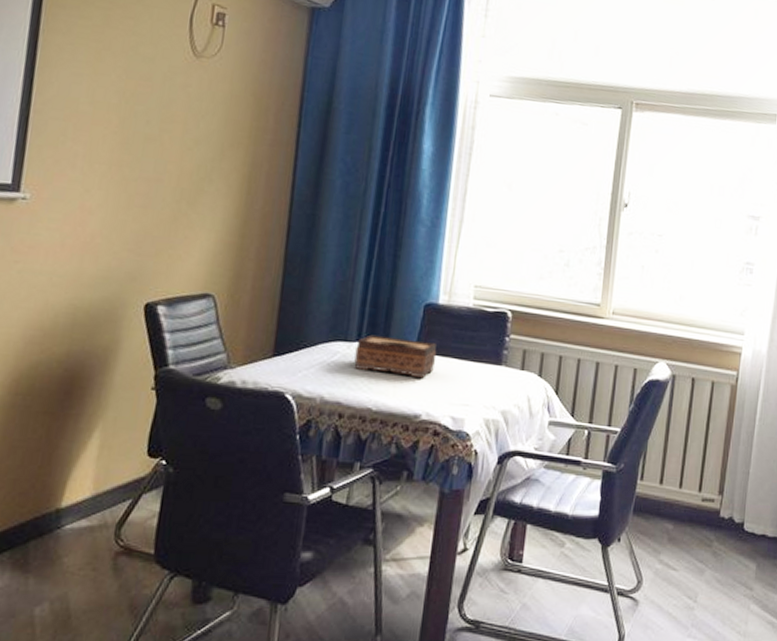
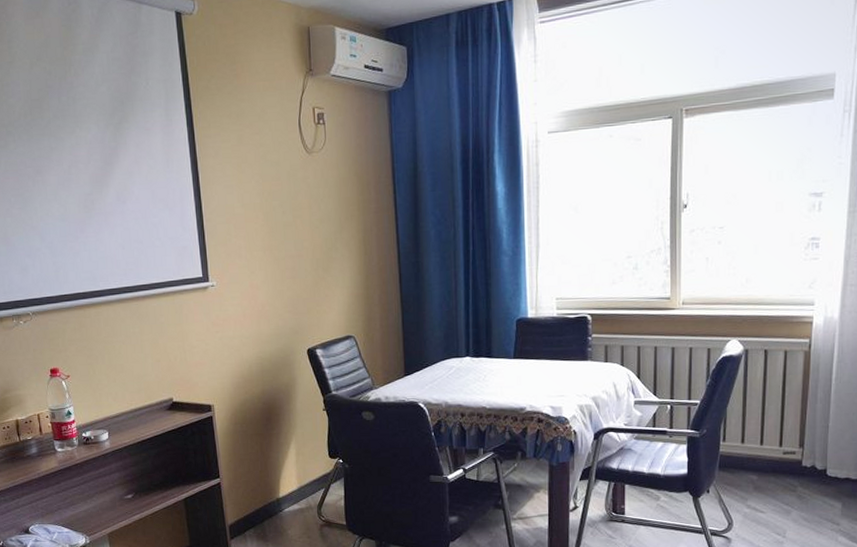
tissue box: present [354,334,437,379] -> none [466,349,532,379]

